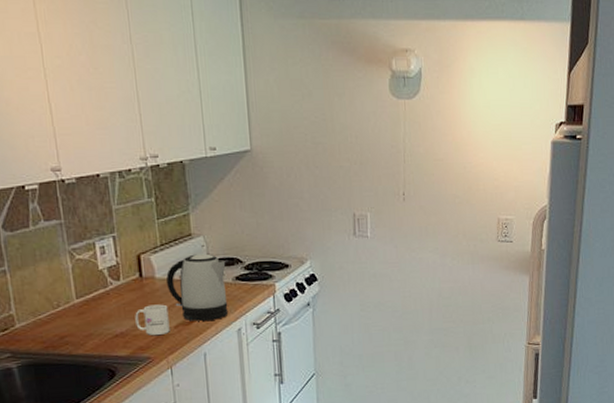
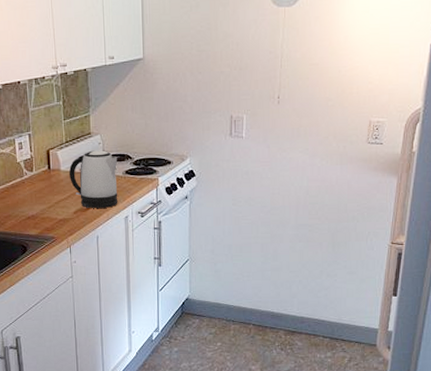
mug: present [135,304,170,335] -> none [43,193,70,219]

